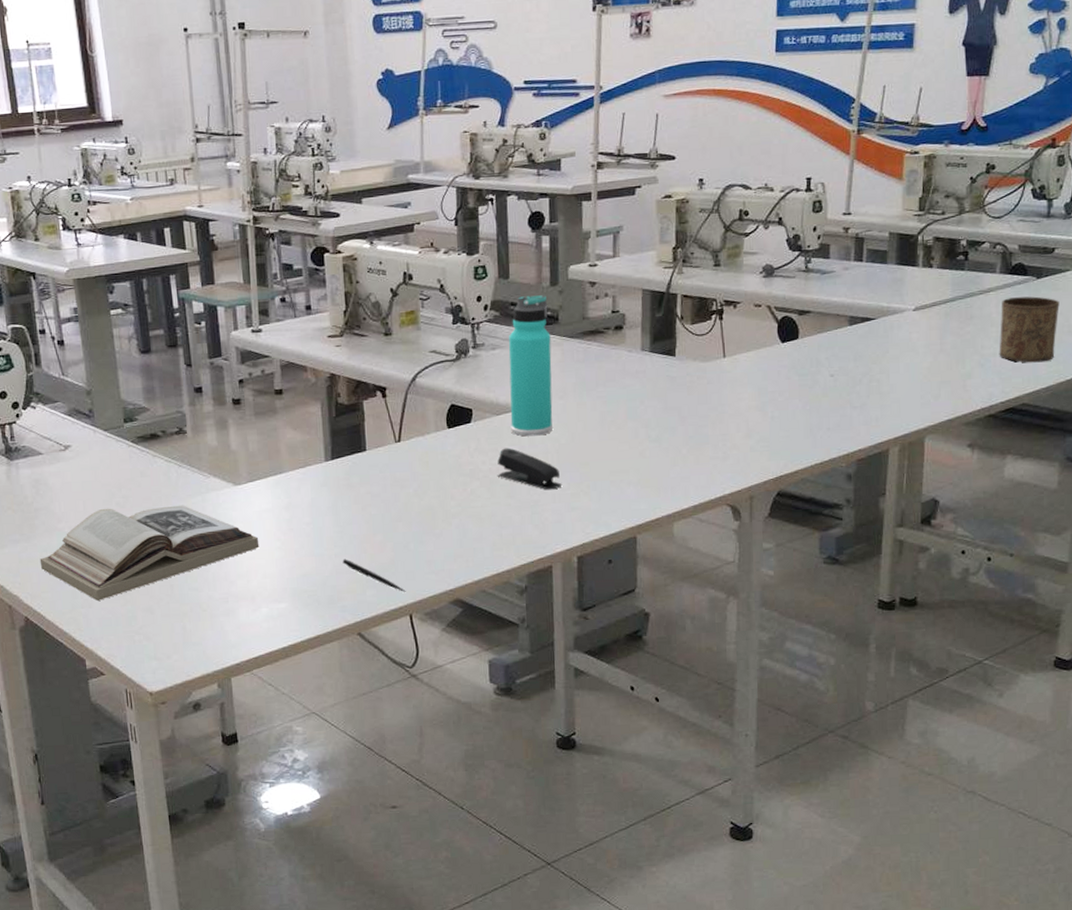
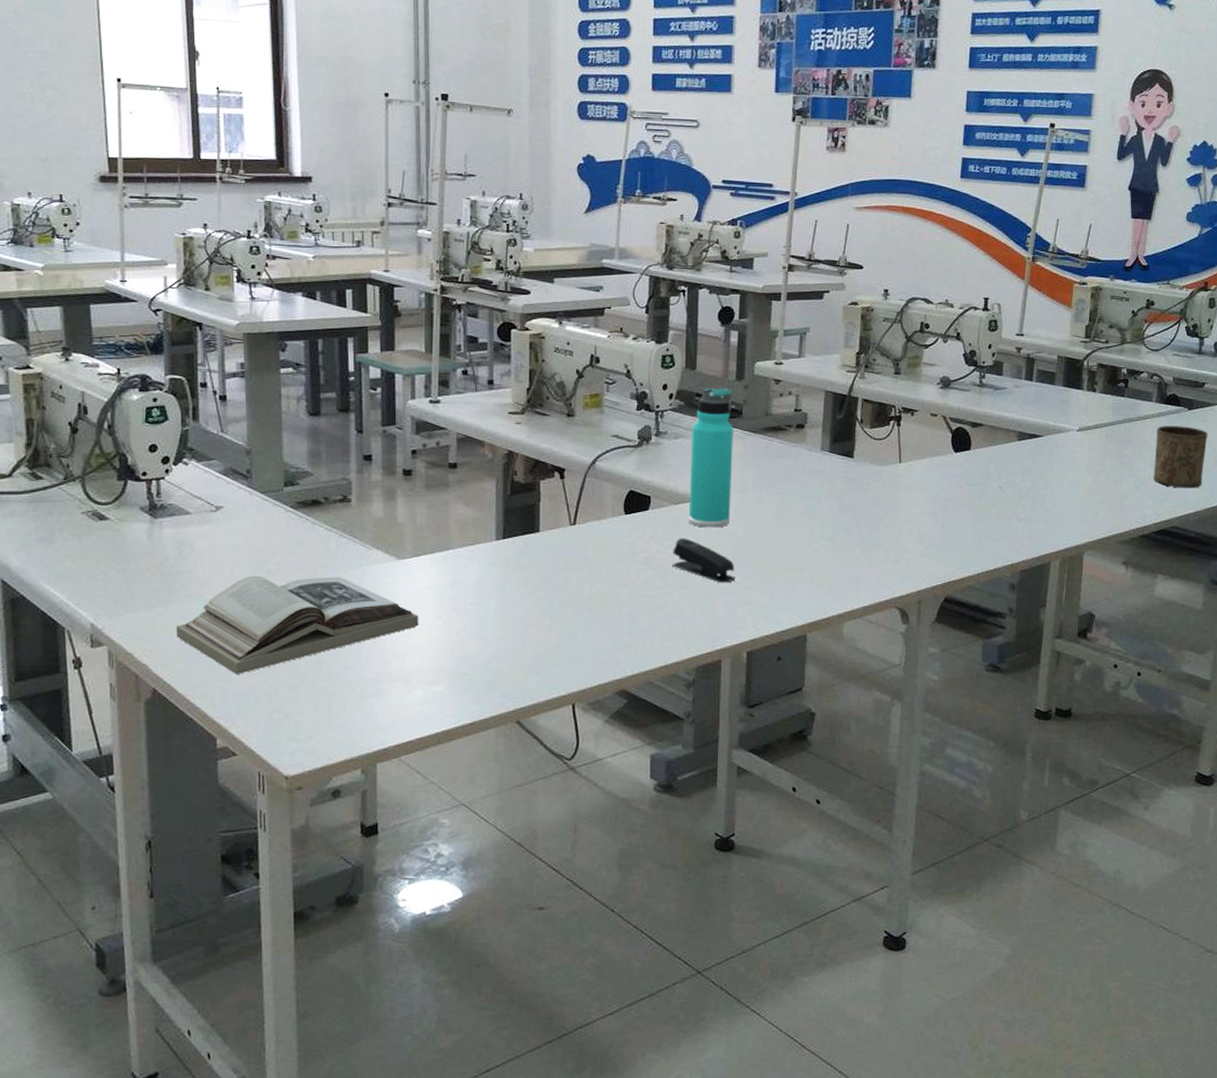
pen: present [342,559,406,592] -> none [506,642,570,680]

